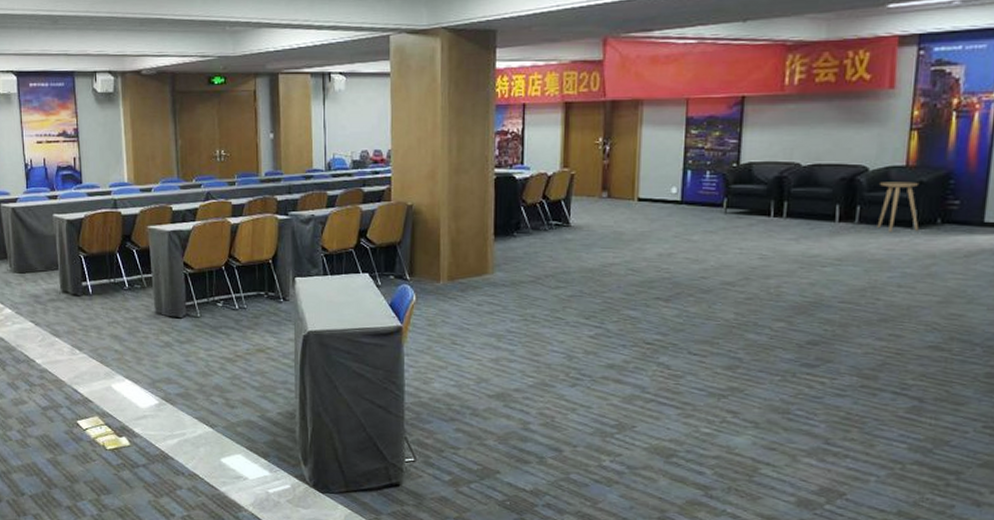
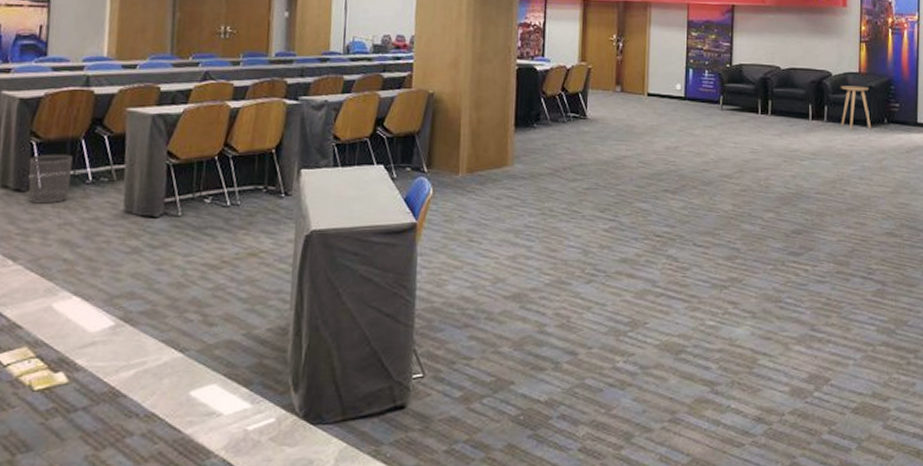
waste bin: none [80,265,112,306] -> present [28,154,73,204]

